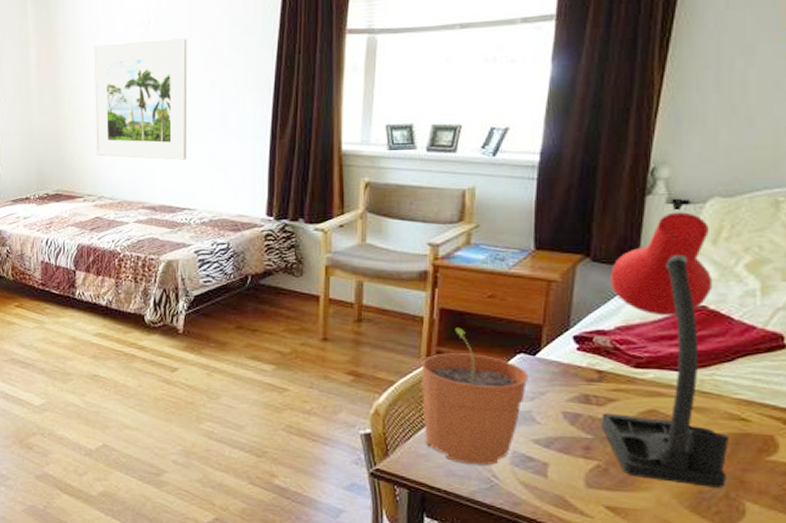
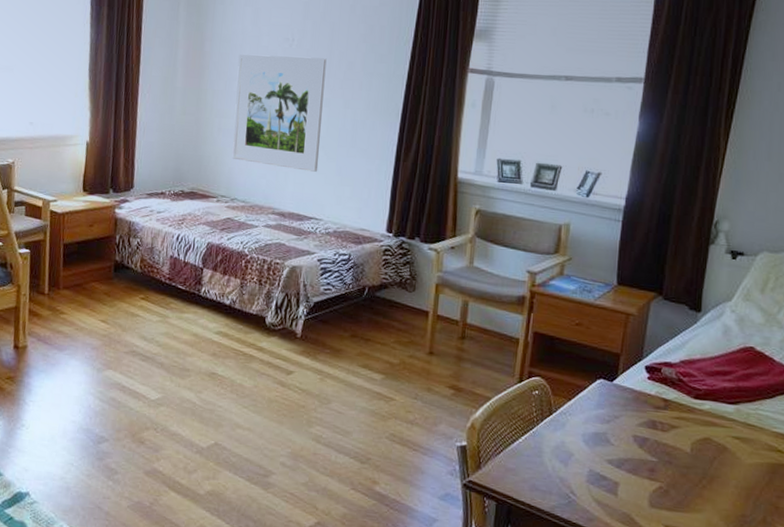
plant pot: present [421,327,528,465] -> none [513,351,606,482]
desk lamp: present [601,212,729,488] -> none [664,262,768,513]

